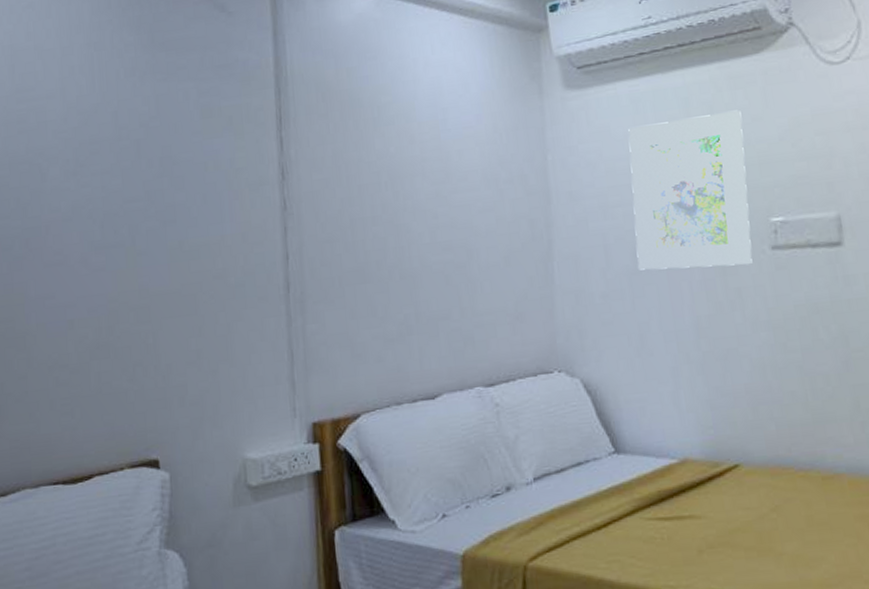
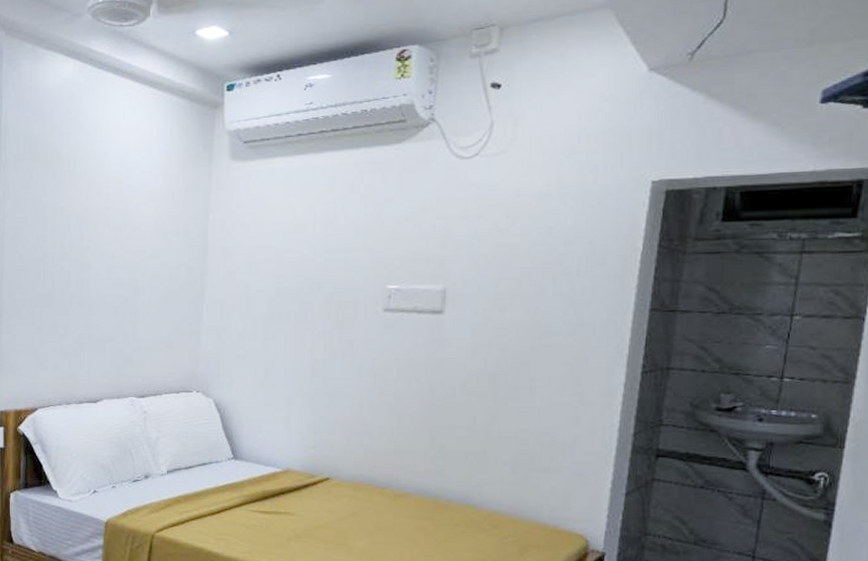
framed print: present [628,110,753,271] -> none [272,191,377,322]

